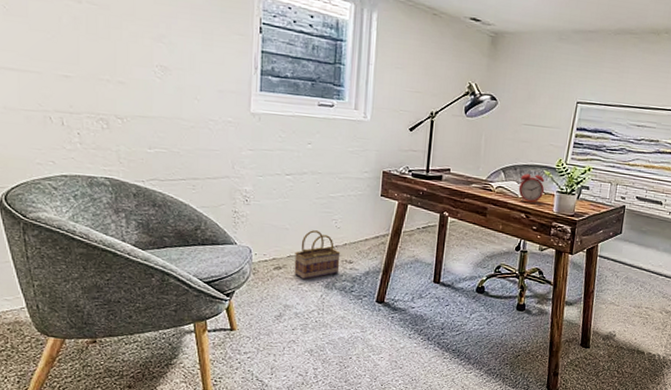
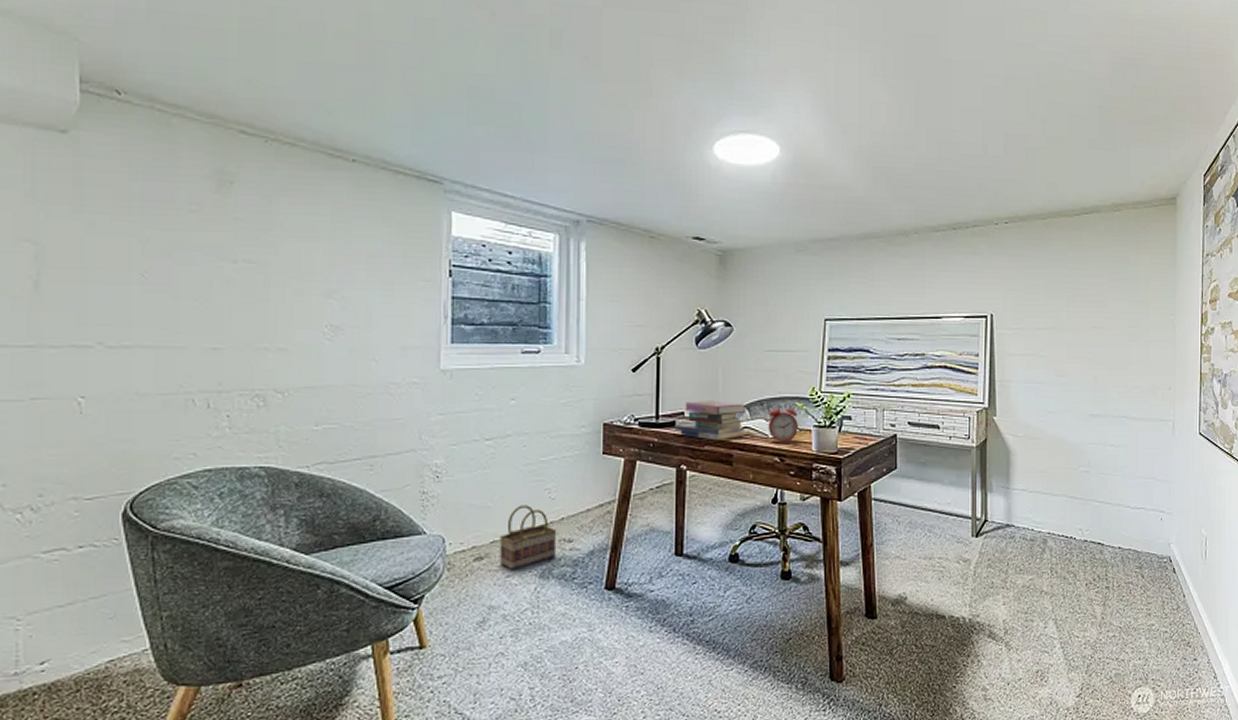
books: none [440,160,502,196] -> present [673,401,745,441]

